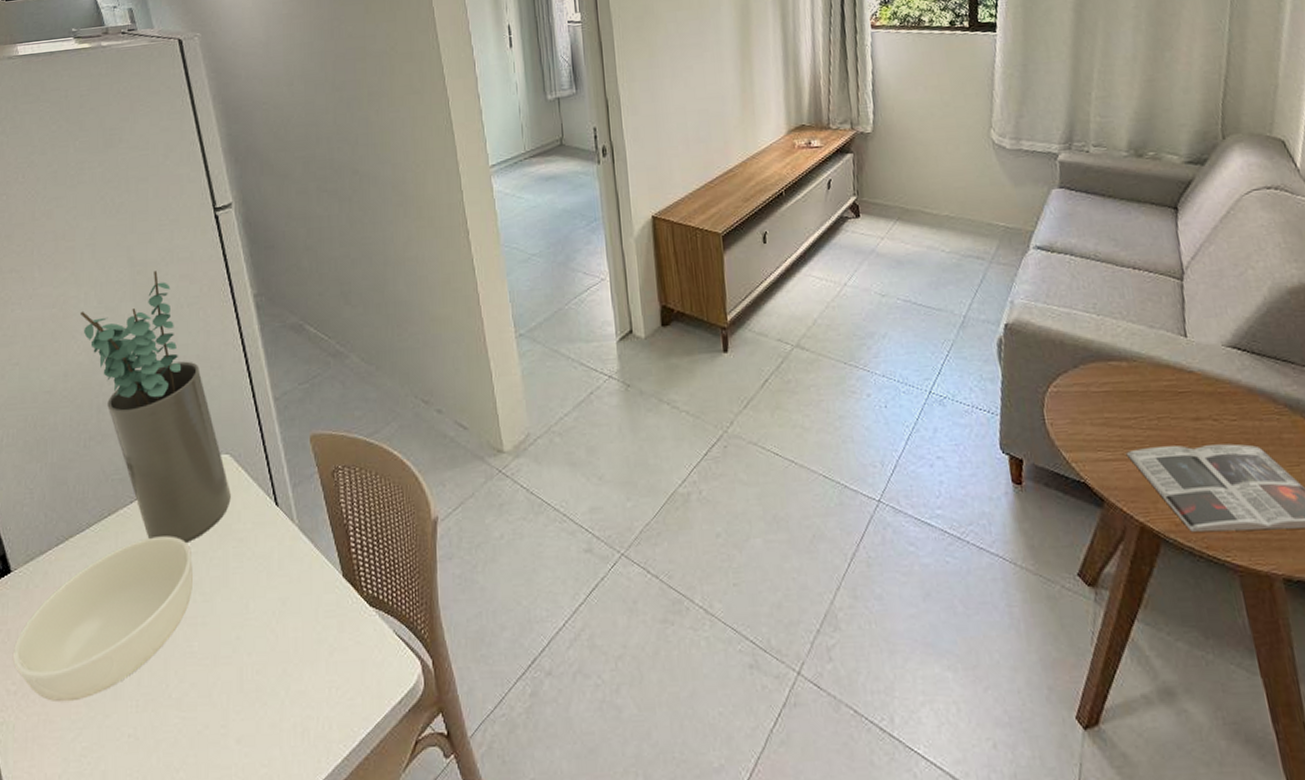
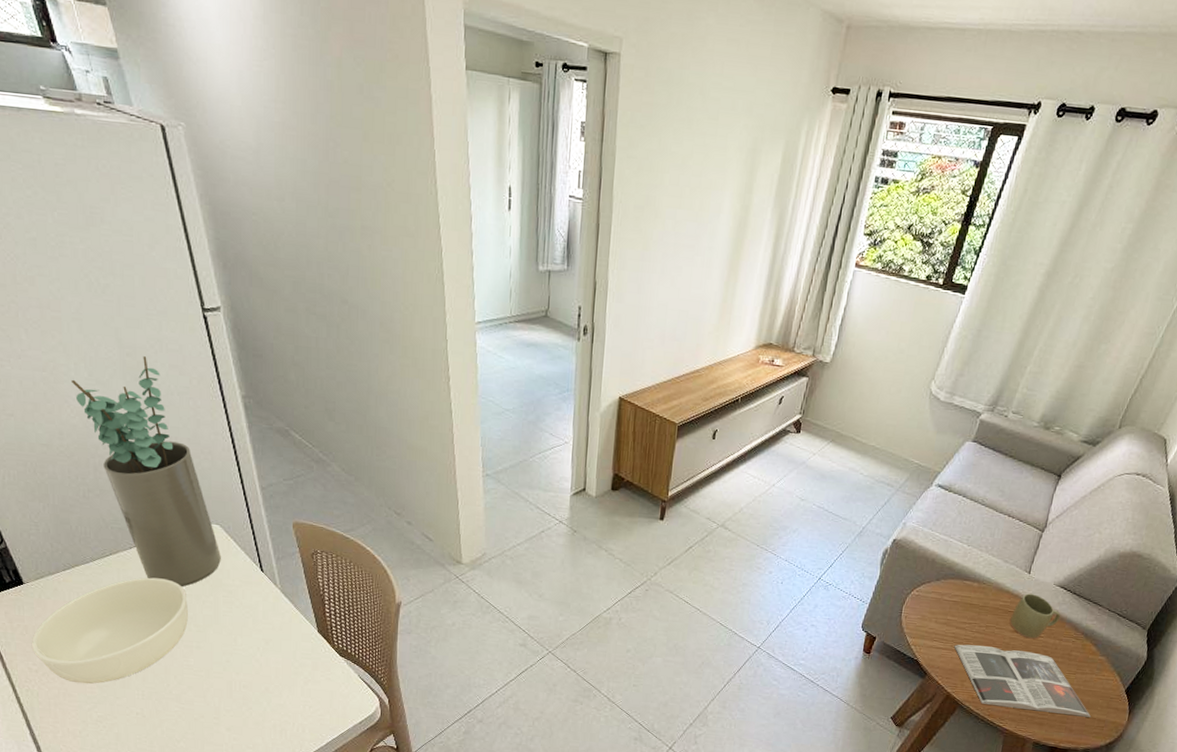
mug: none [1184,363,1249,426] -> present [1009,593,1061,639]

